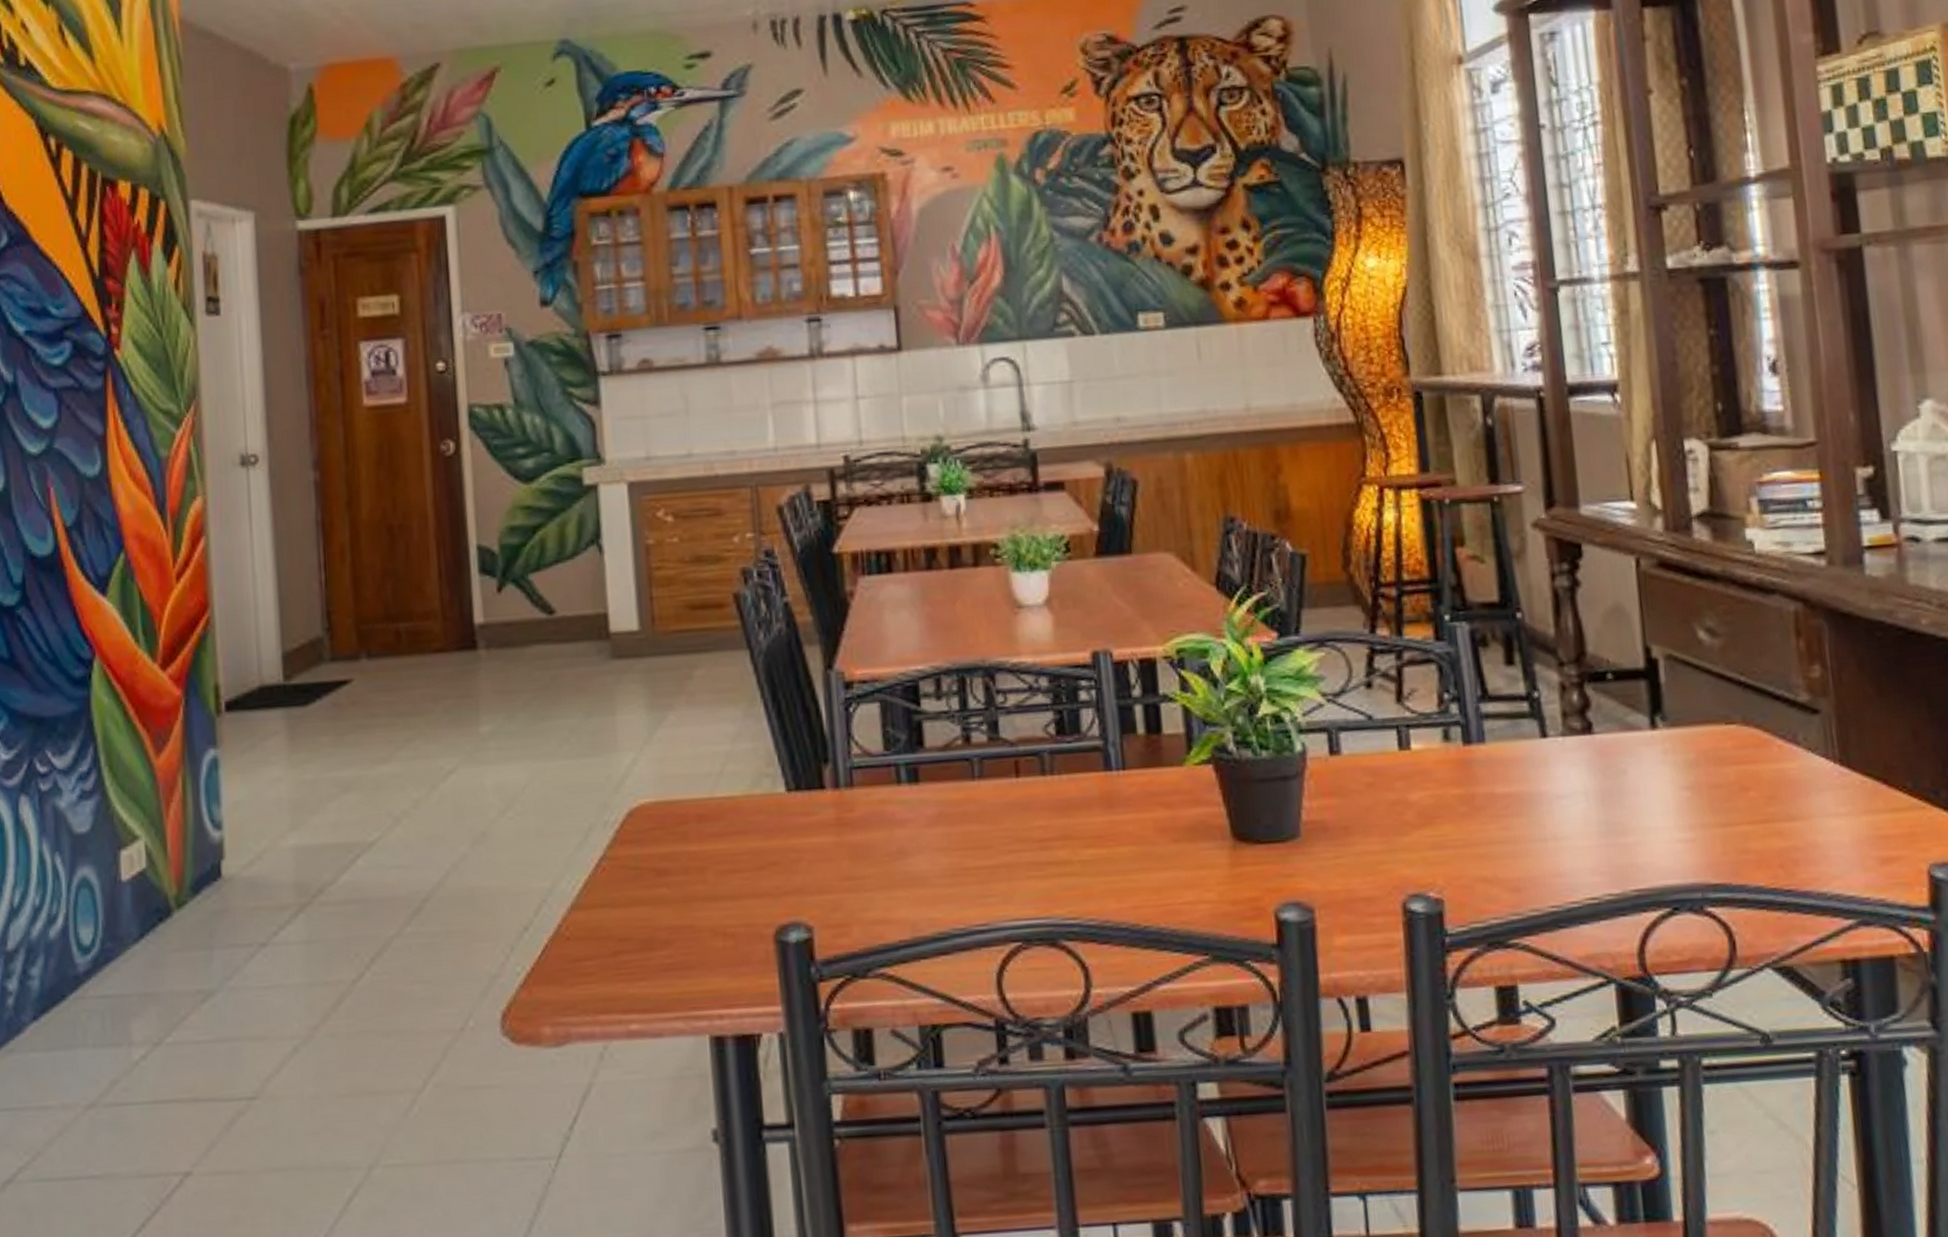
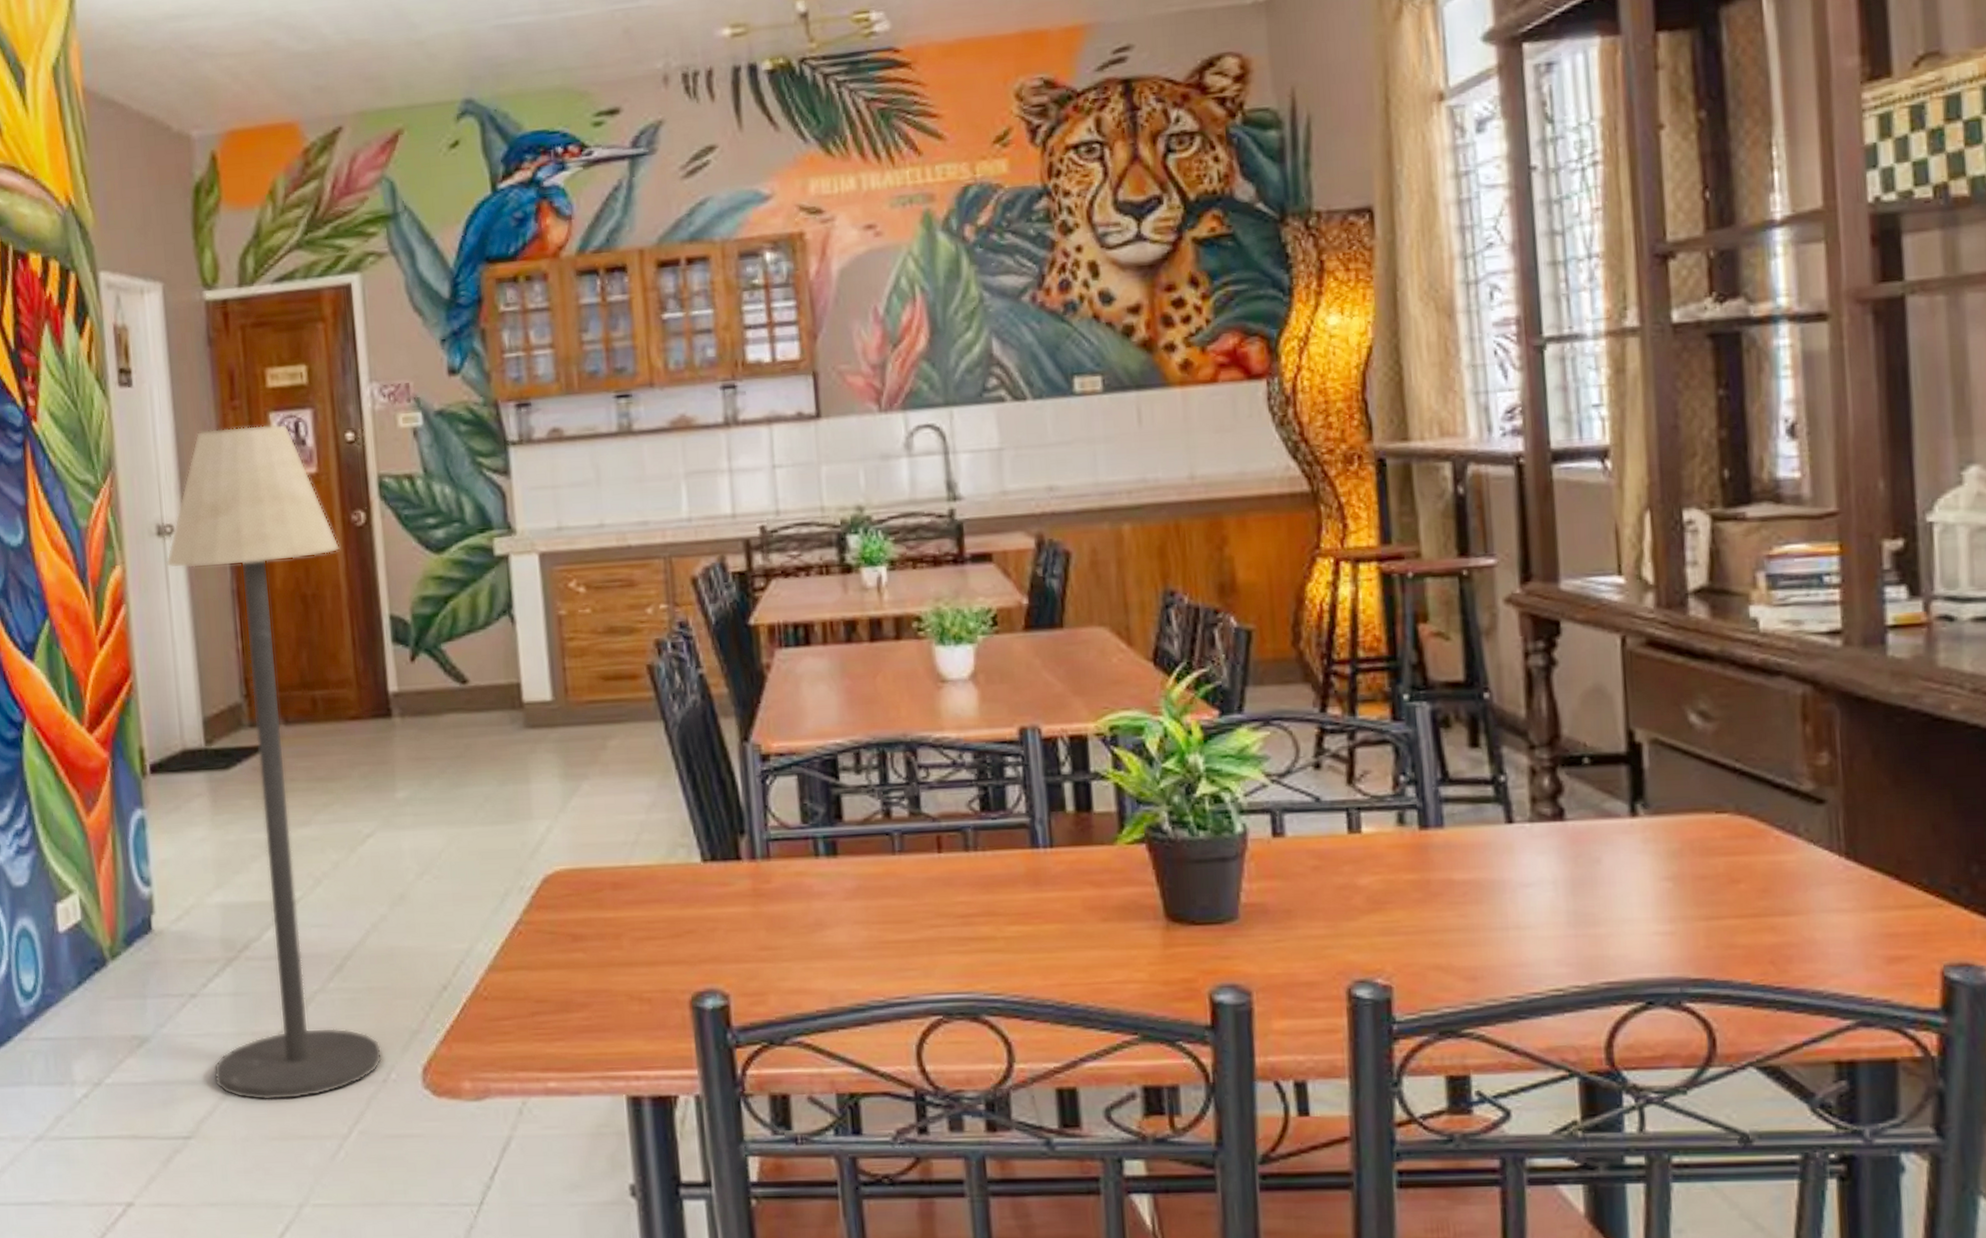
floor lamp: none [249,353,460,1055] -> present [166,424,383,1101]

